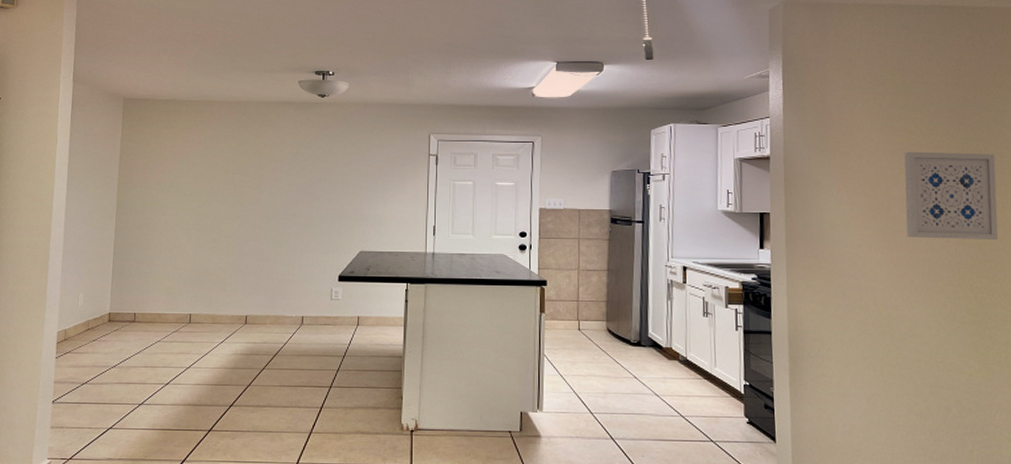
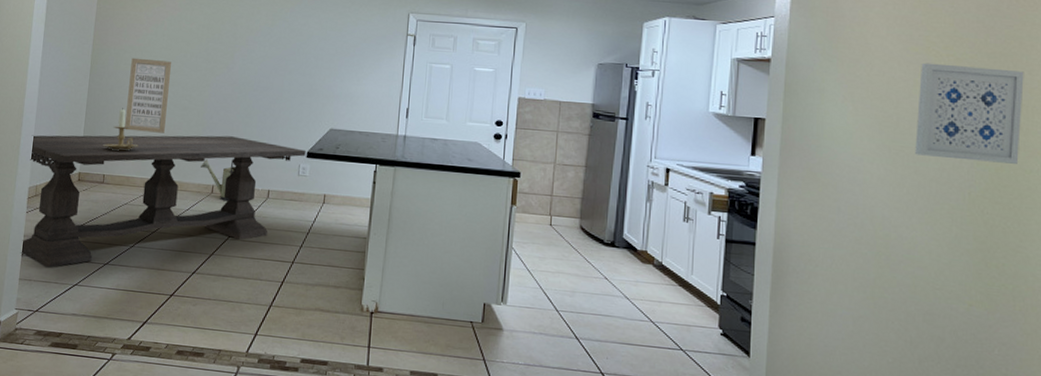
dining table: none [50,265,338,413] -> present [20,135,306,268]
candle holder: none [133,245,169,288] -> present [103,108,138,151]
wall art: none [154,194,200,267] -> present [124,57,172,133]
watering can: none [233,288,269,331] -> present [201,159,236,202]

